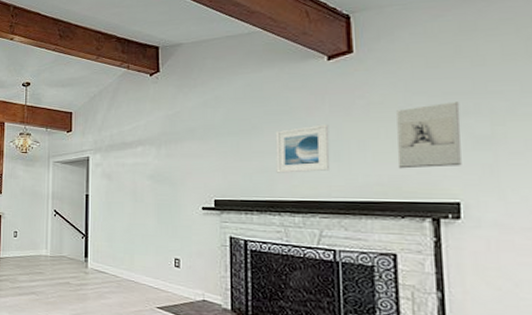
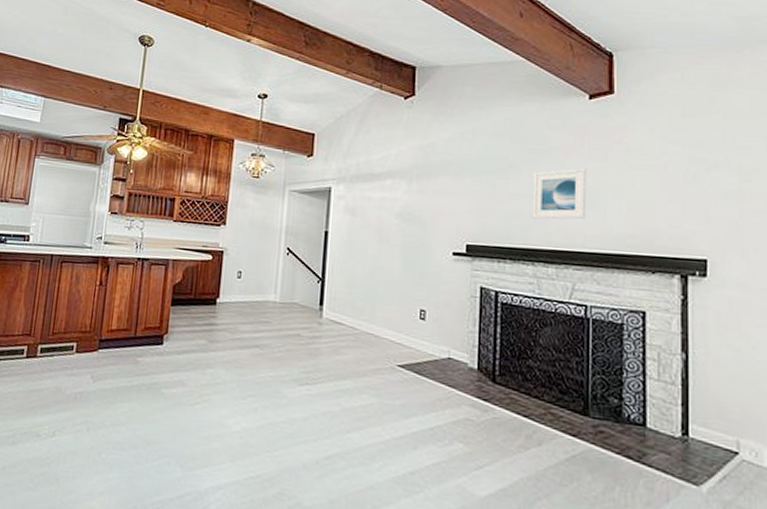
wall sculpture: present [397,101,462,169] -> none [651,154,711,222]

